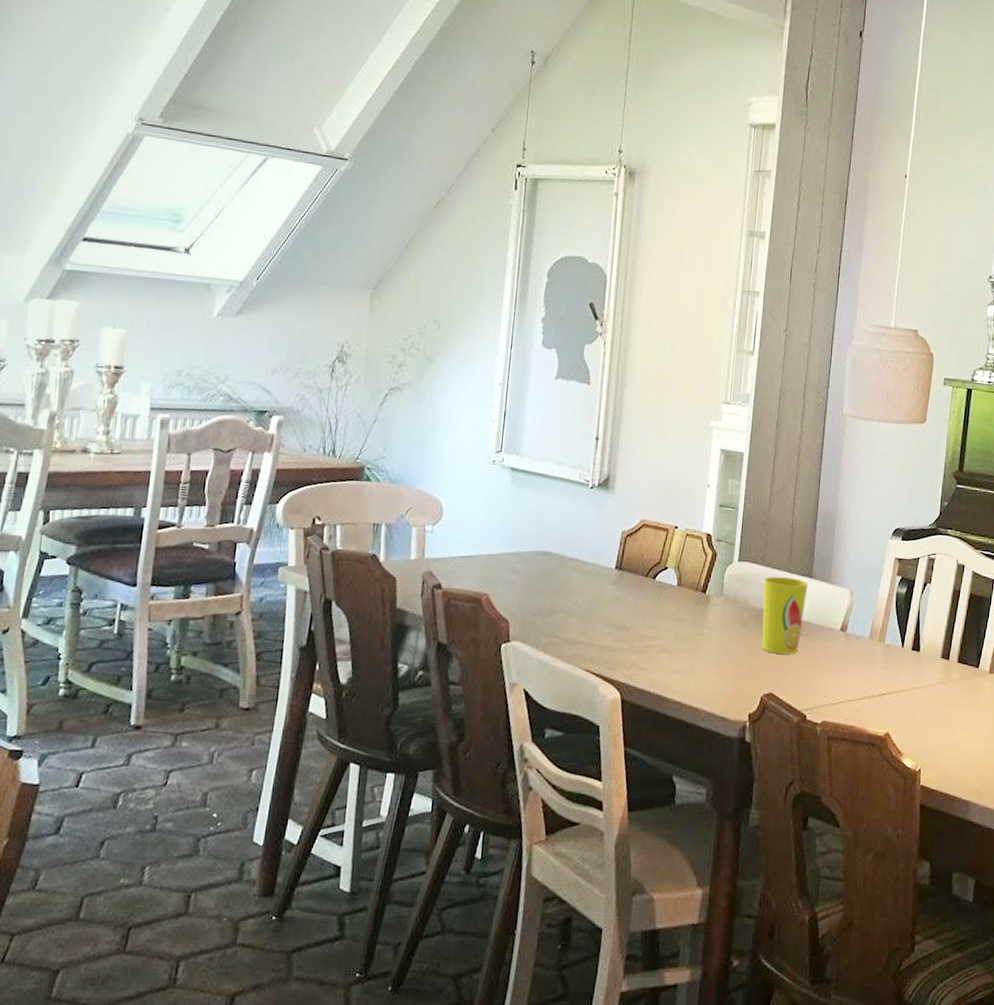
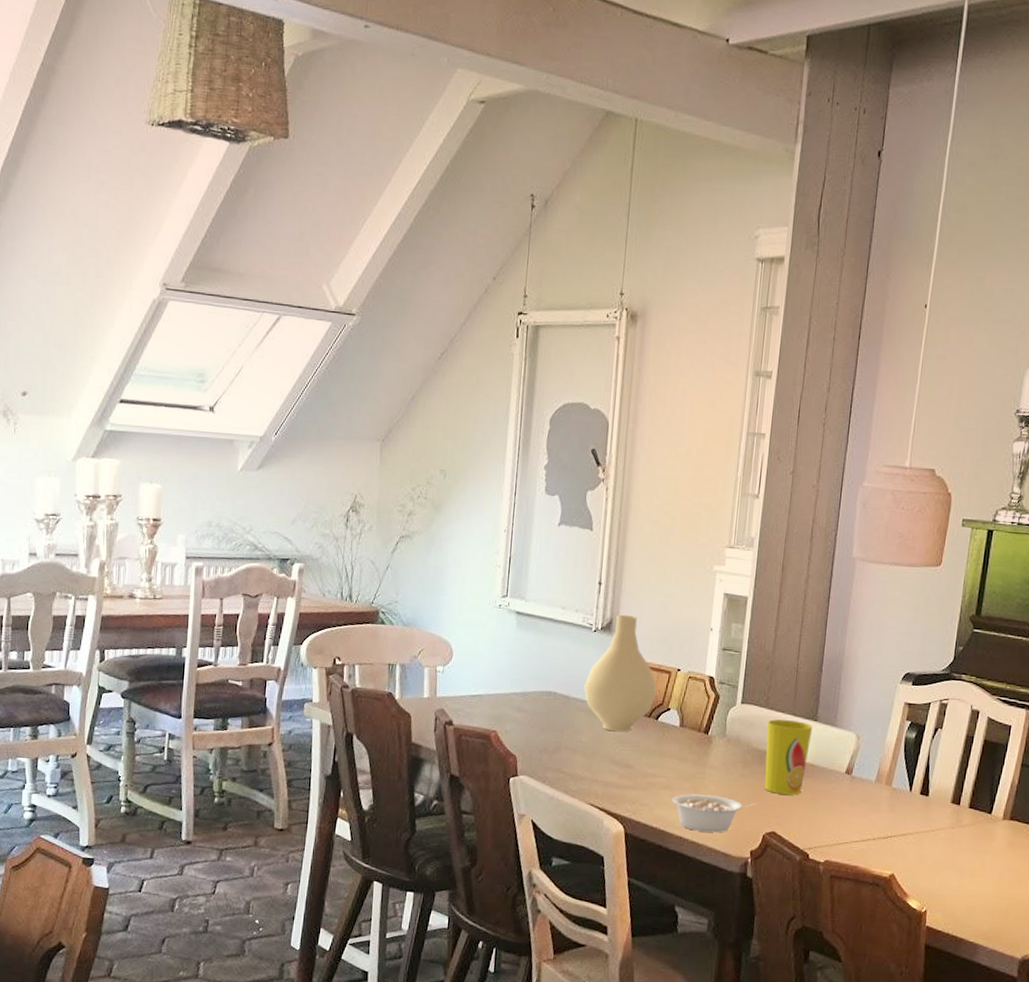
vase: none [580,470,655,593] -> present [584,614,658,732]
legume: none [669,656,754,696] -> present [672,794,757,833]

